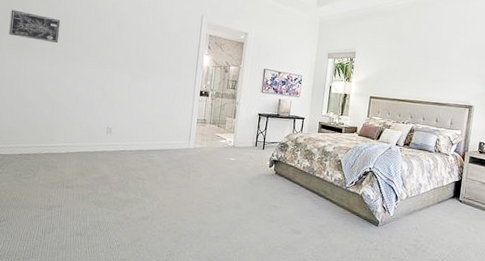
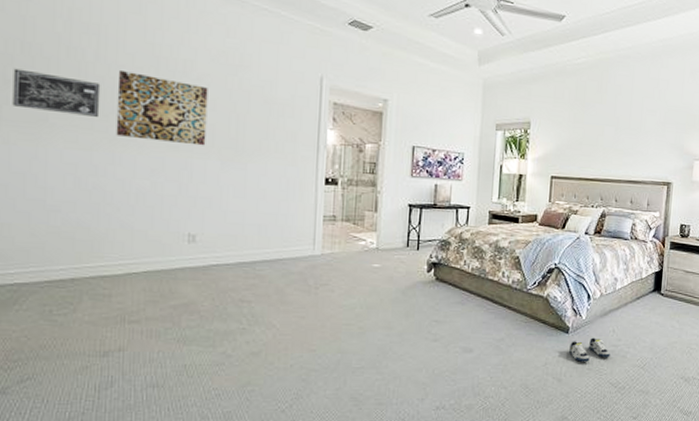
wall art: none [67,11,127,65] -> present [116,71,208,146]
shoe: none [378,232,413,252] -> present [569,337,610,362]

